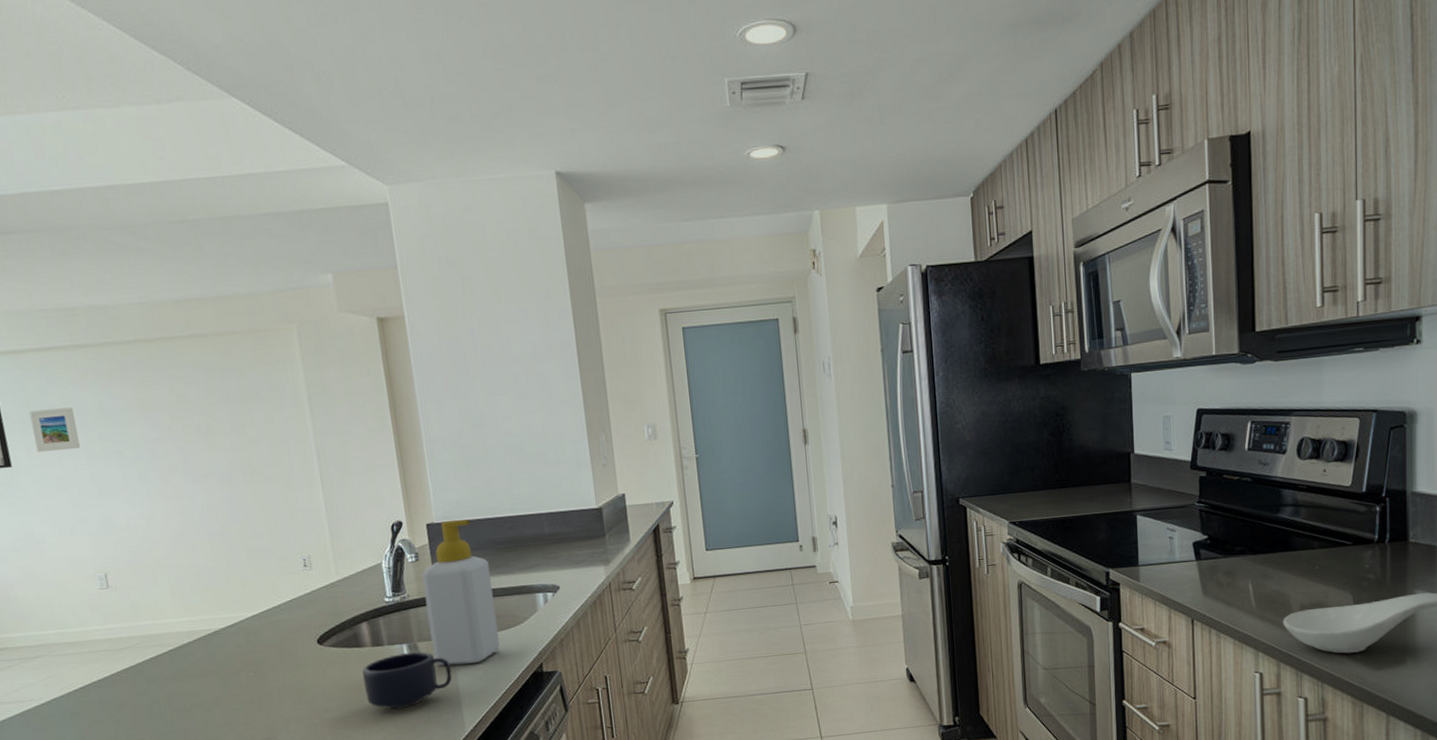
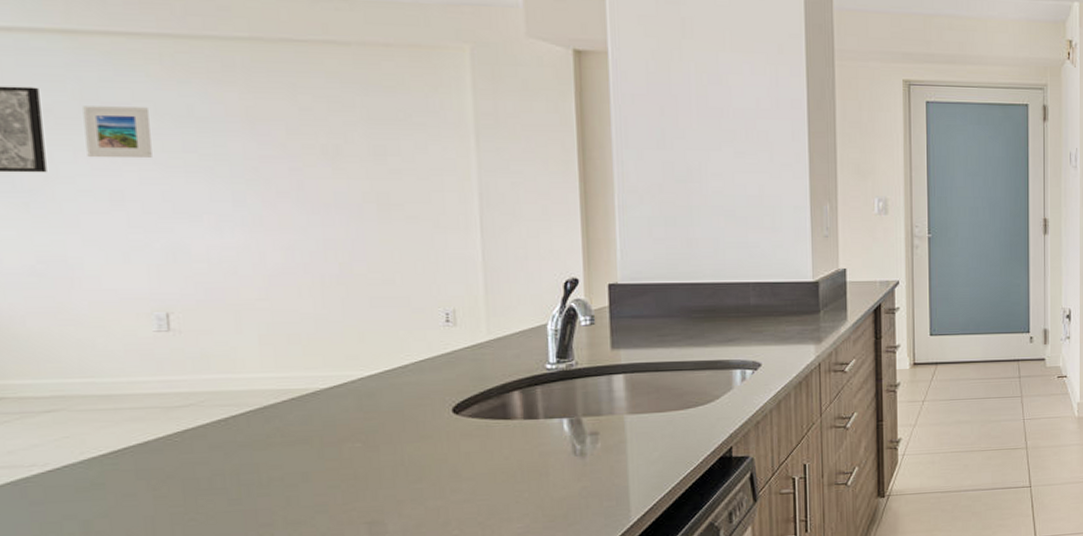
mug: present [362,651,453,710] -> none [507,428,621,494]
soap bottle: present [421,519,500,665] -> none [596,281,683,445]

